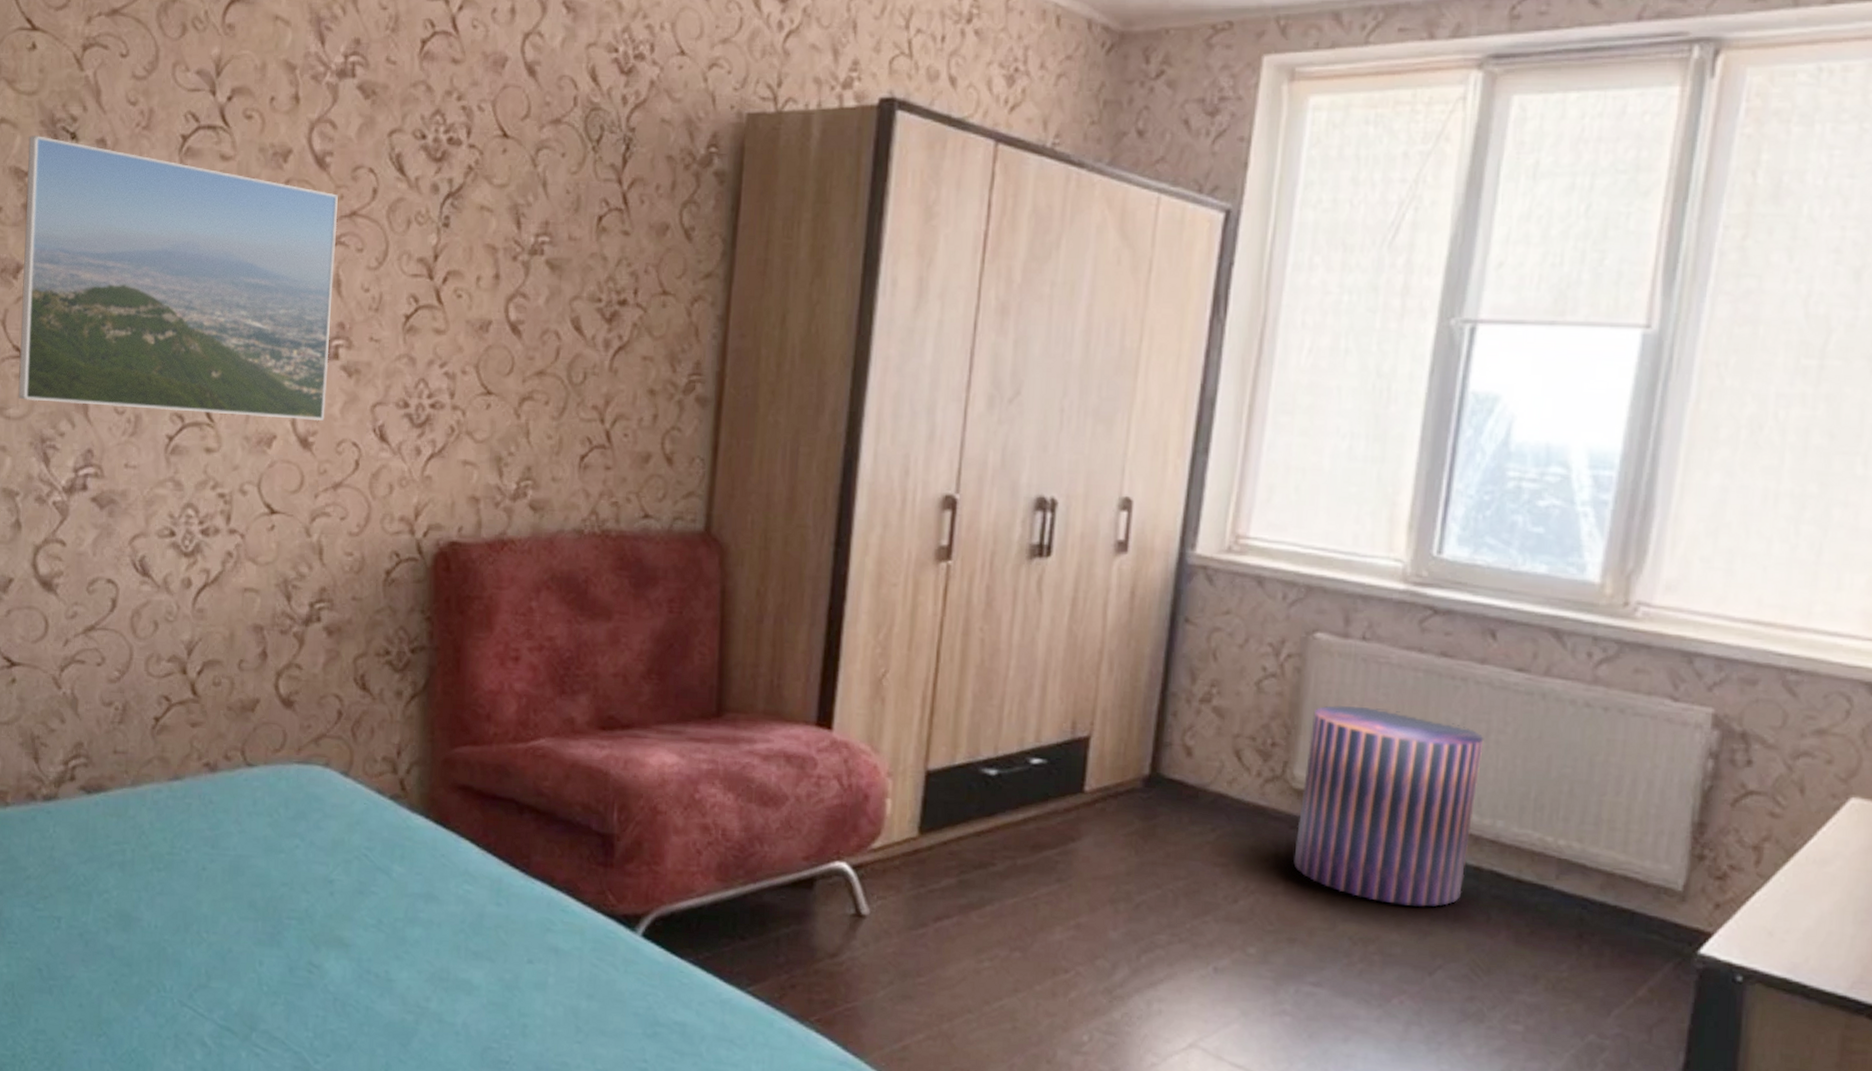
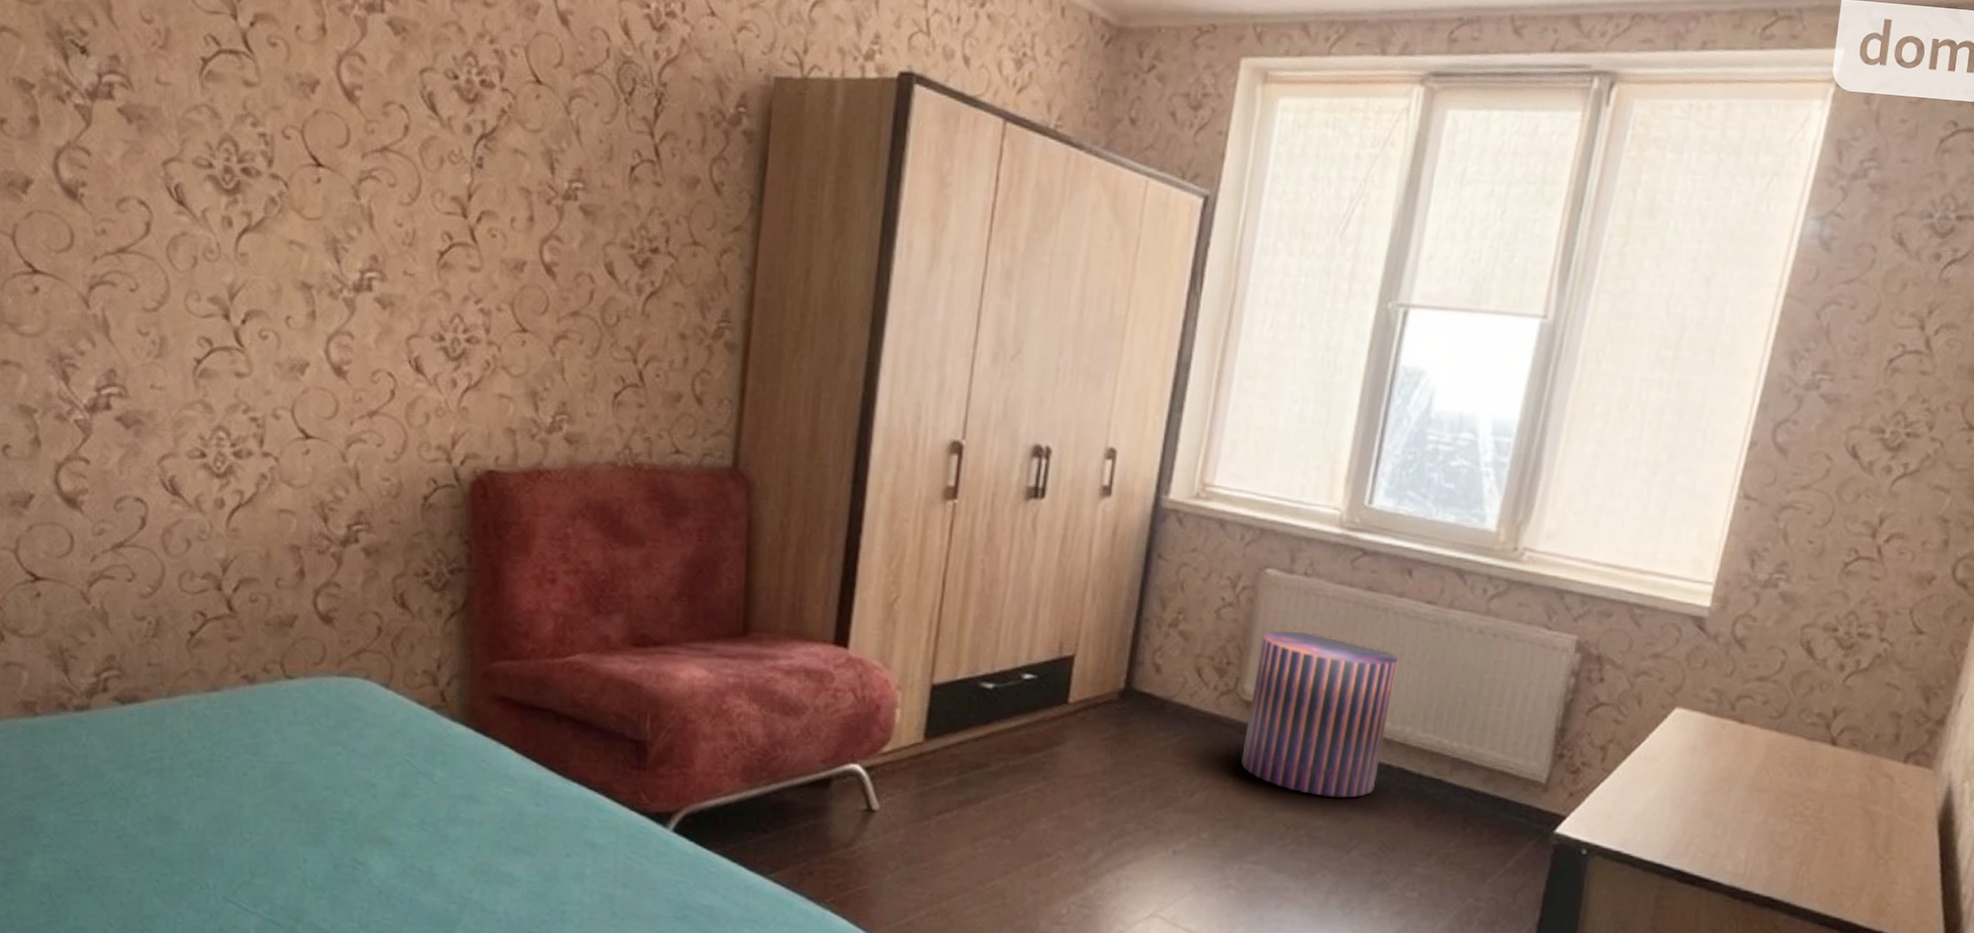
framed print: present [18,135,338,421] -> none [31,46,369,351]

